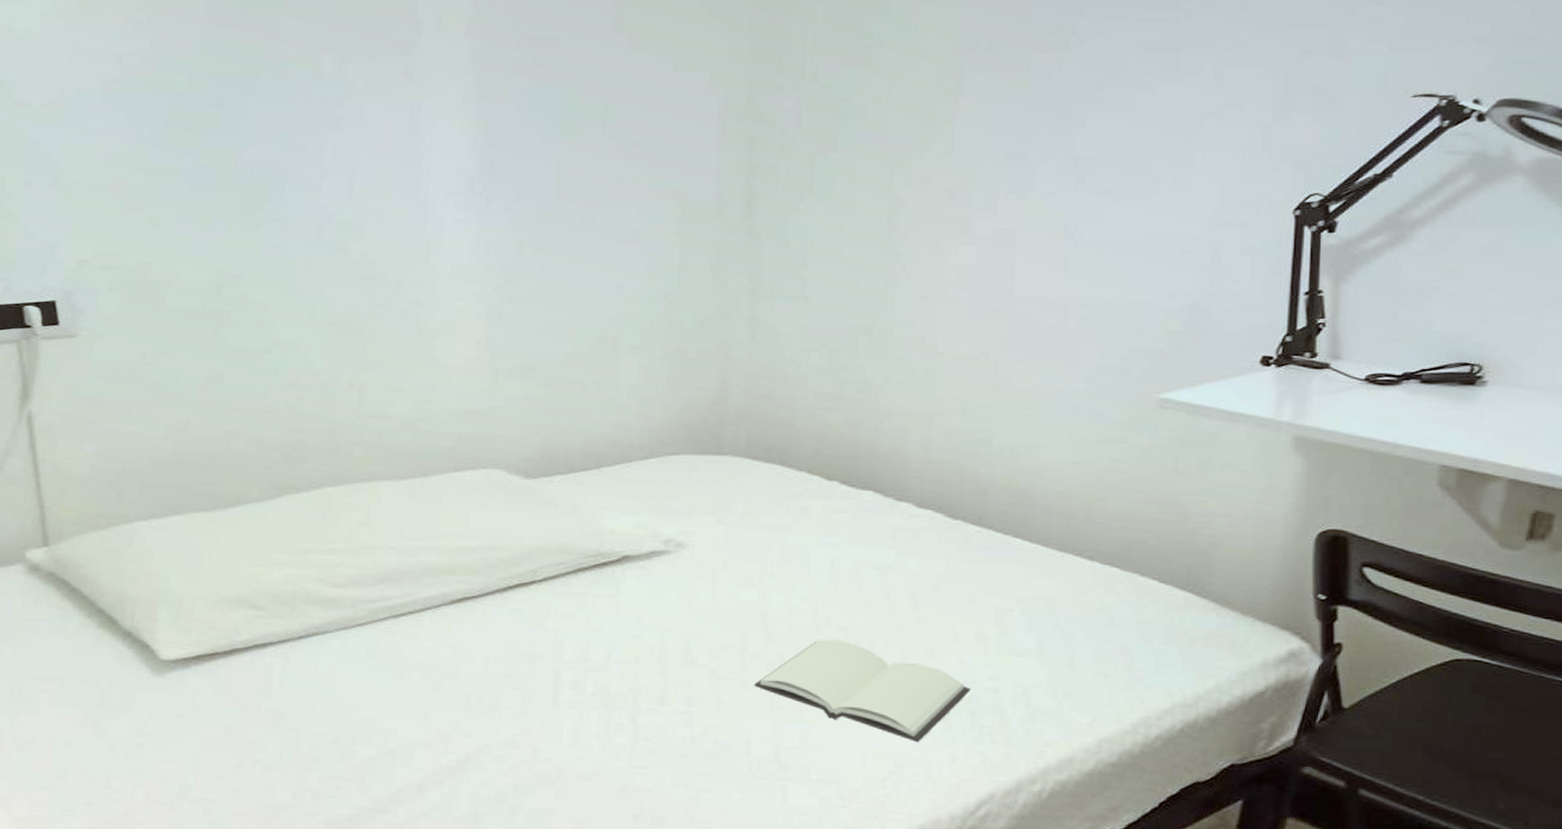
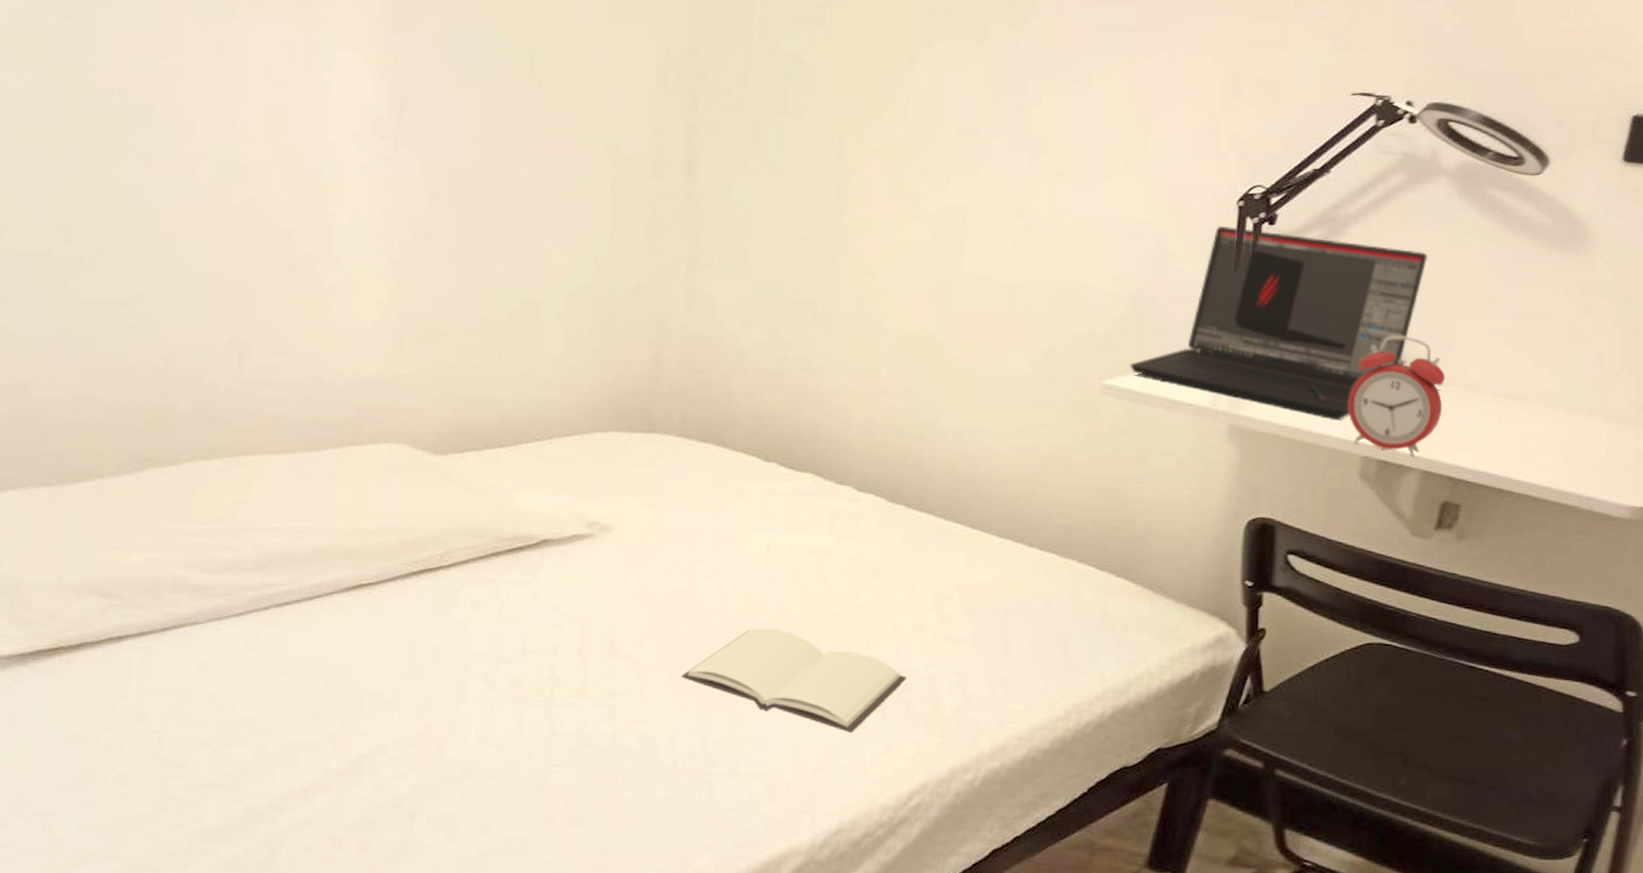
laptop: none [1186,236,1504,427] -> present [1129,226,1427,418]
alarm clock: none [1422,339,1531,464] -> present [1347,335,1446,456]

